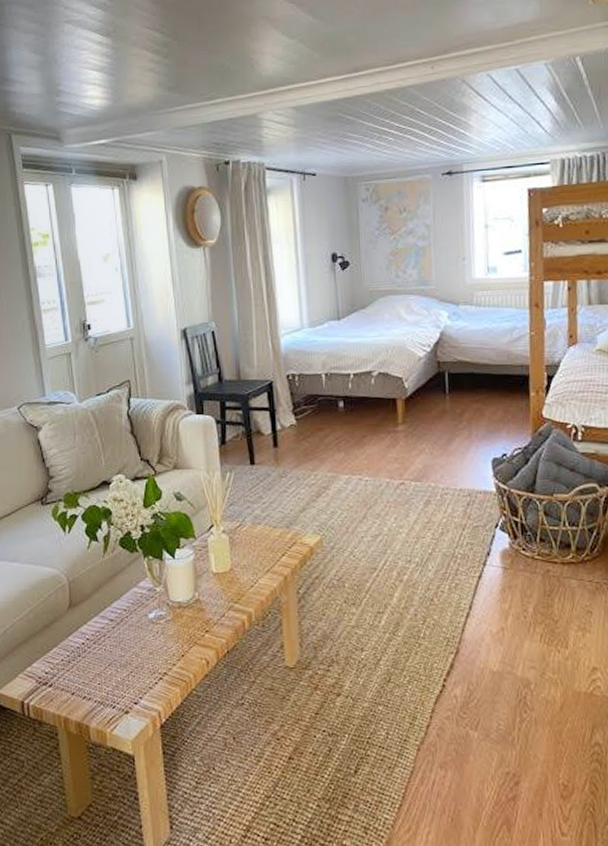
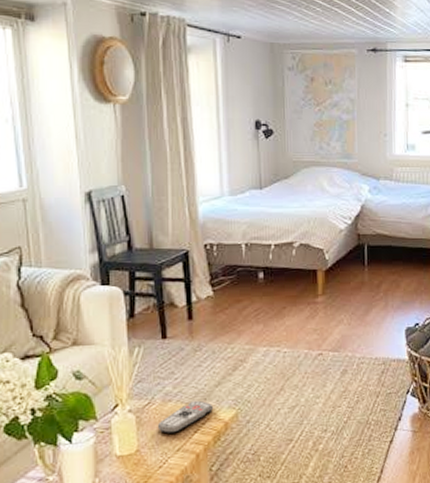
remote control: none [248,524,300,555] -> present [157,400,214,434]

